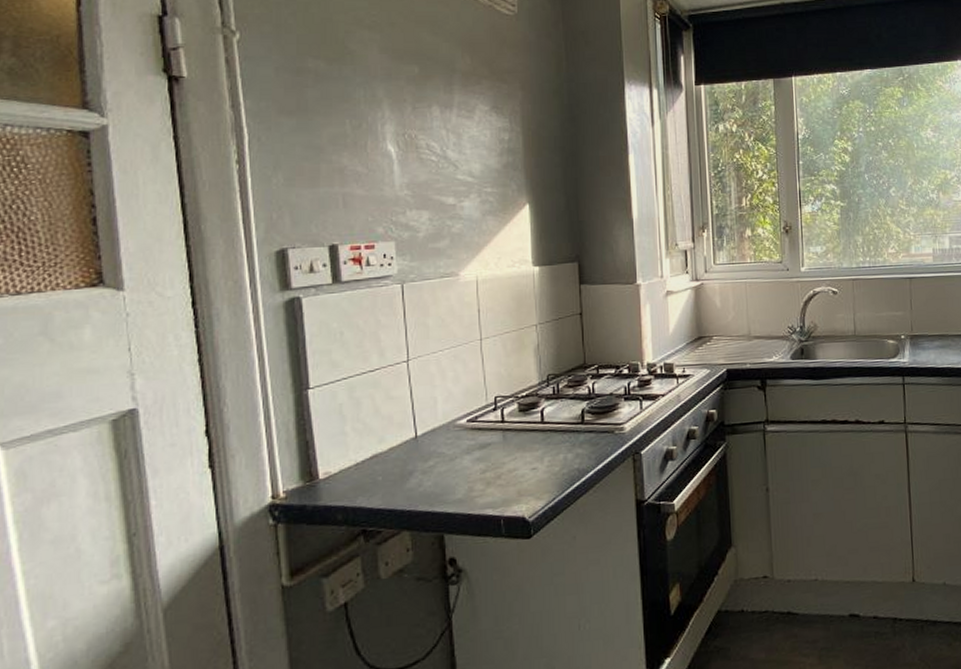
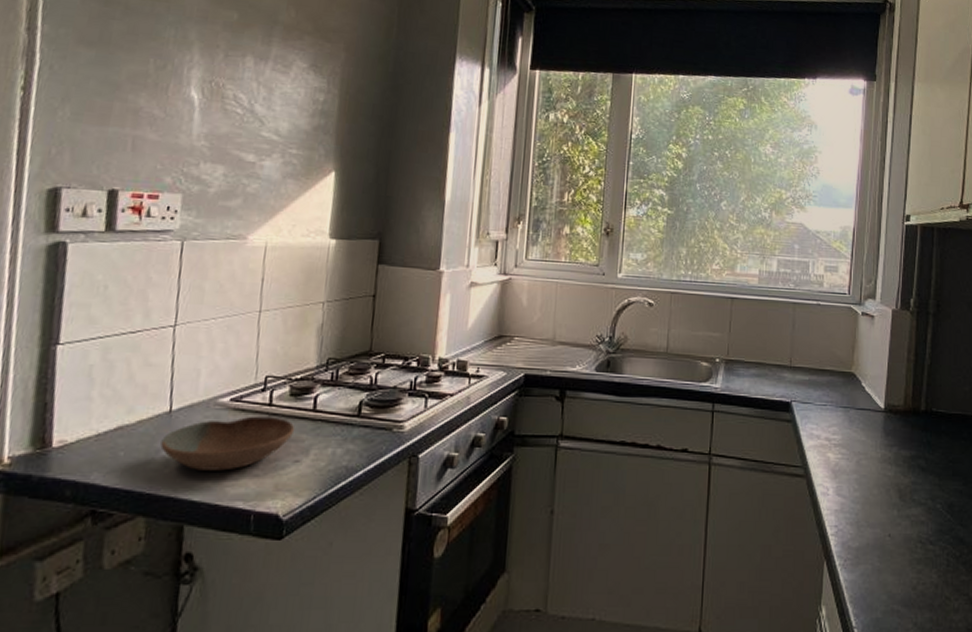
bowl: none [412,431,528,486] -> present [160,416,295,471]

